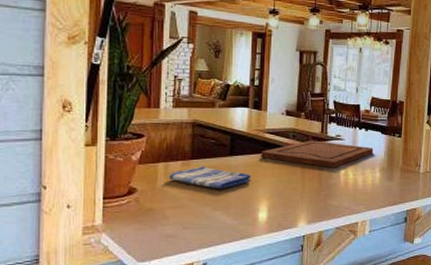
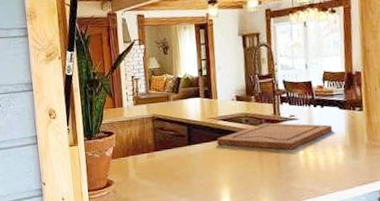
dish towel: present [168,166,251,189] -> none [137,157,211,178]

